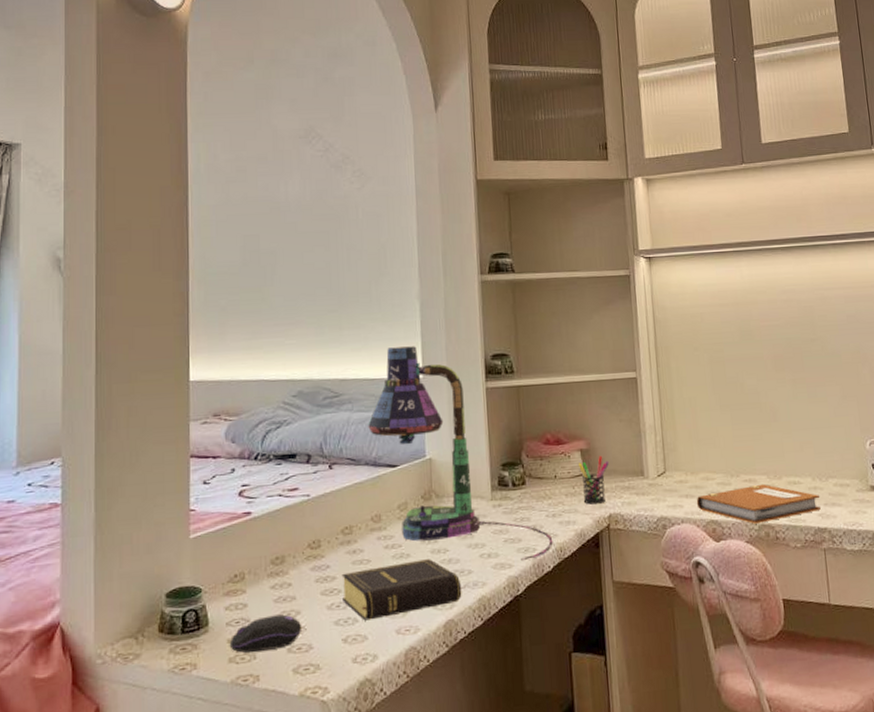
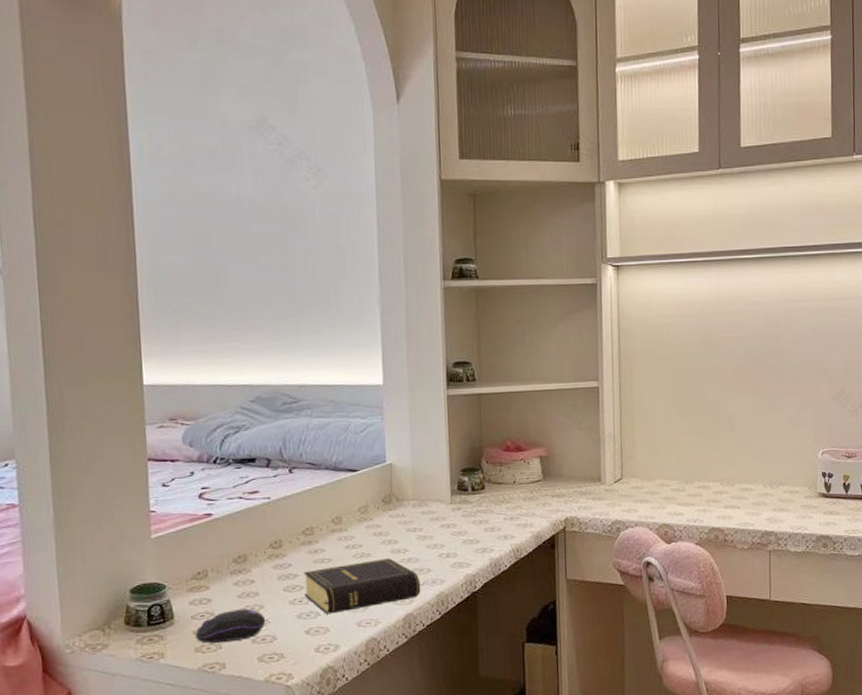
desk lamp: present [368,346,553,562] -> none [328,352,510,561]
pen holder: present [578,455,609,505] -> none [537,462,567,509]
notebook: present [696,483,821,524] -> none [650,490,770,528]

